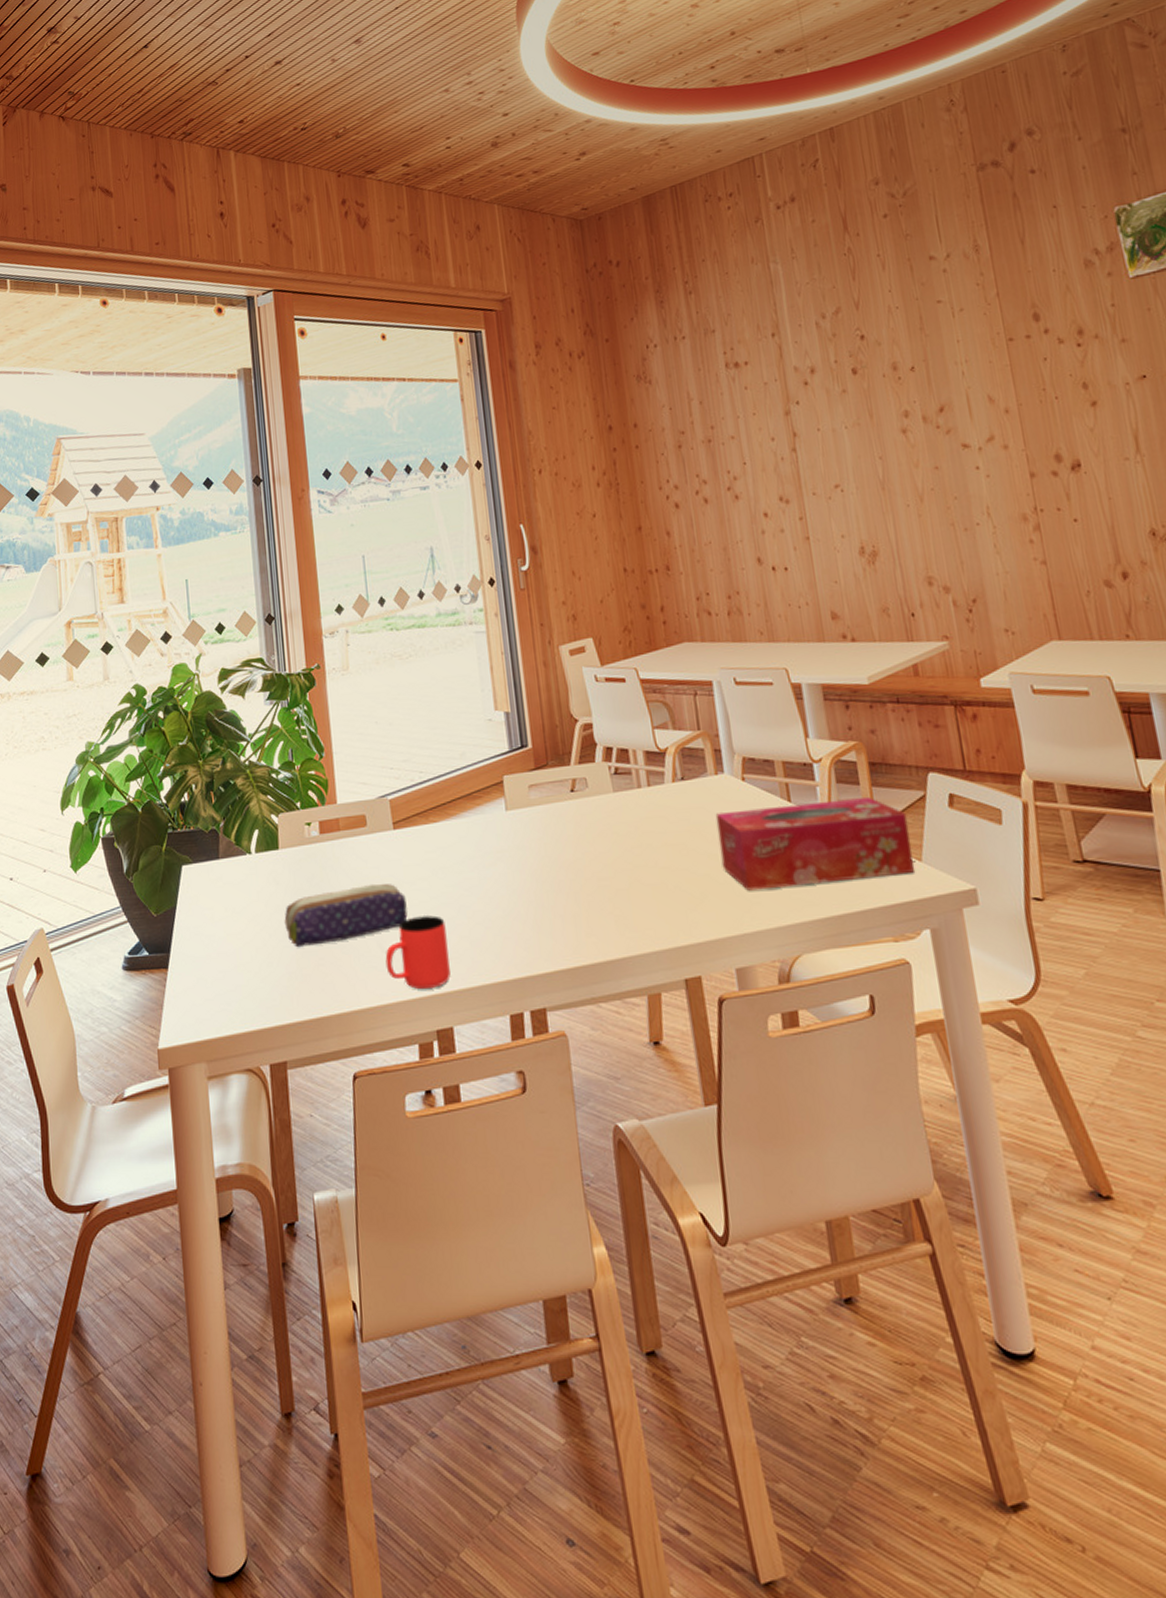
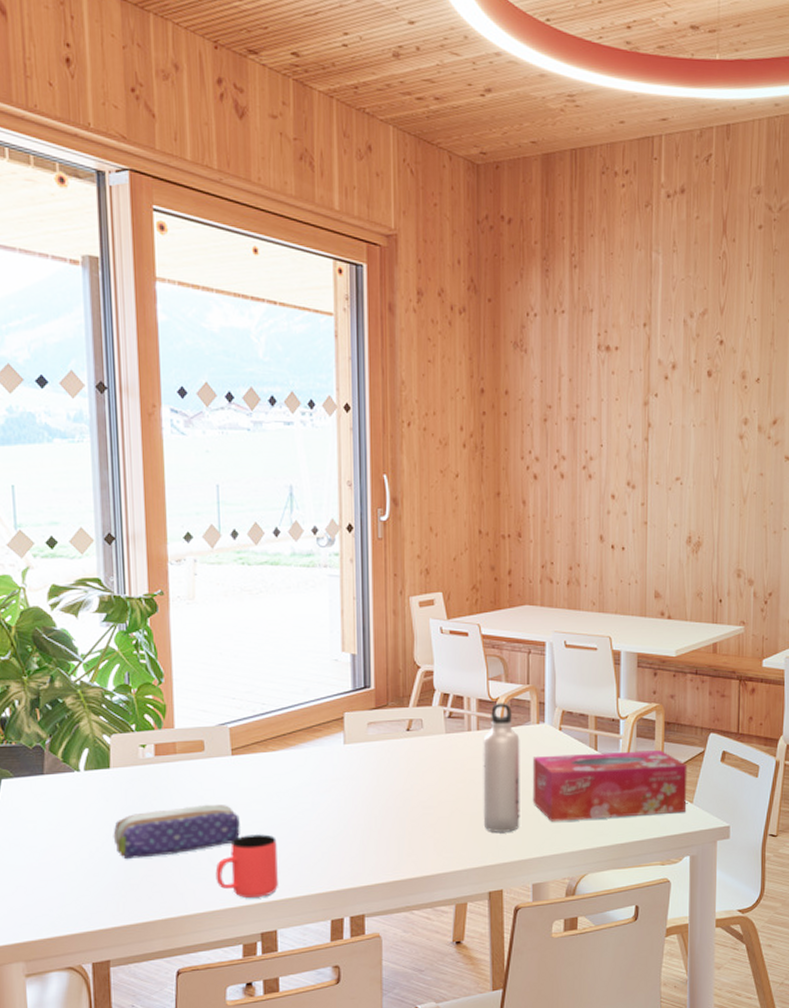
water bottle: none [655,753,712,906] -> present [483,703,520,832]

